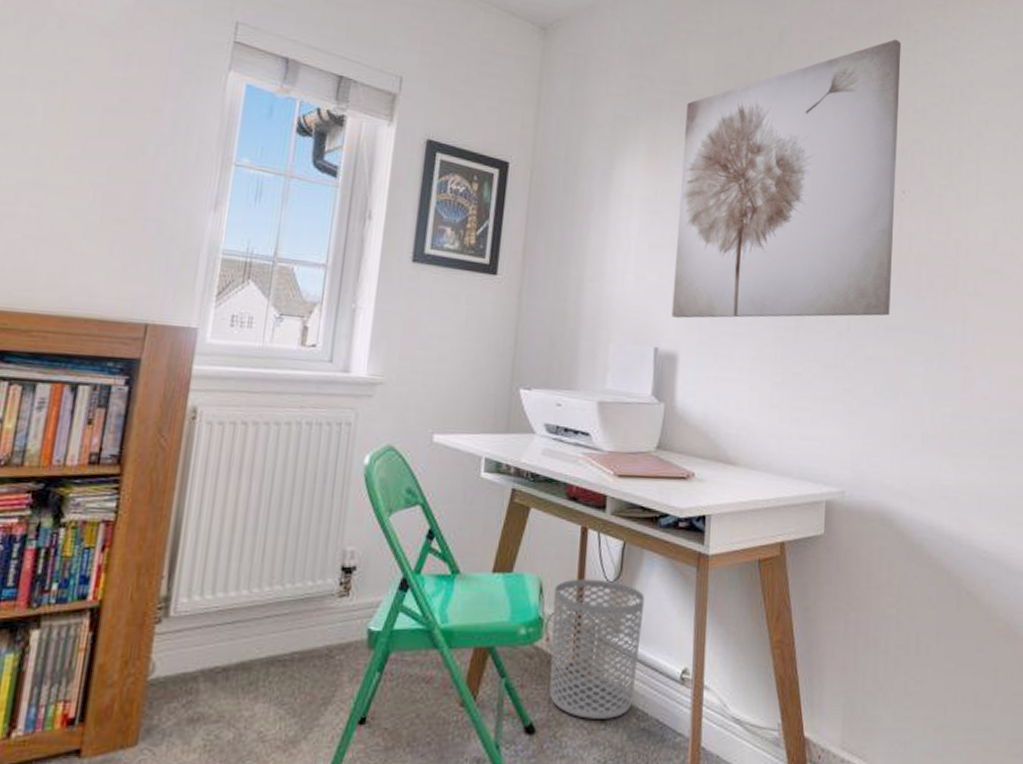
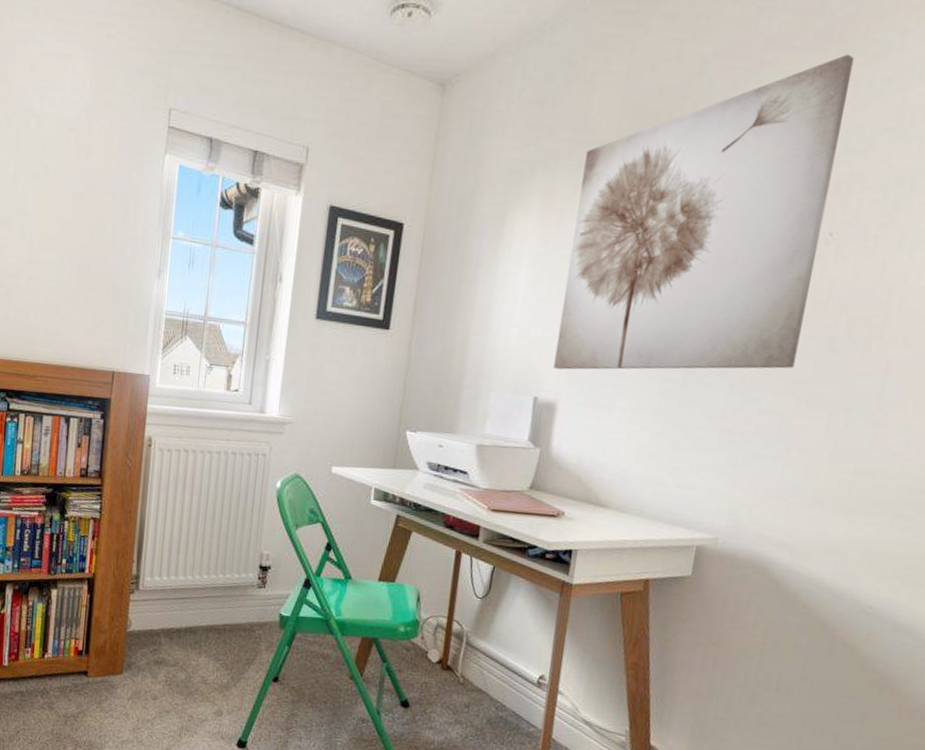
waste bin: present [549,578,645,719] -> none [422,592,510,706]

